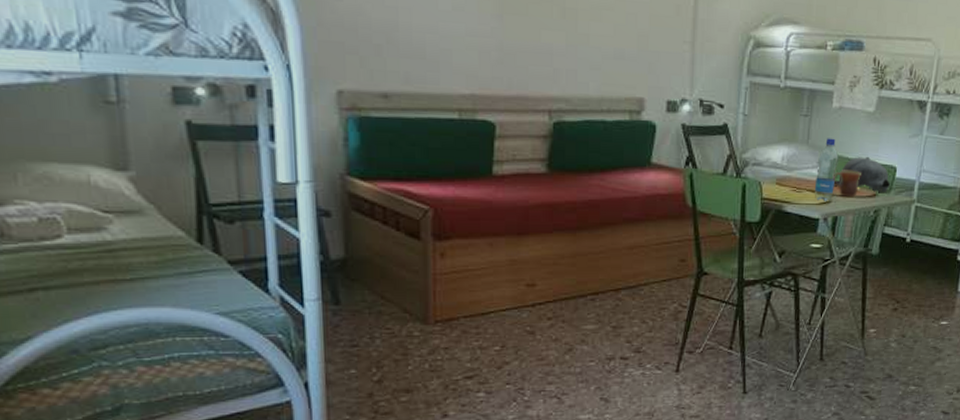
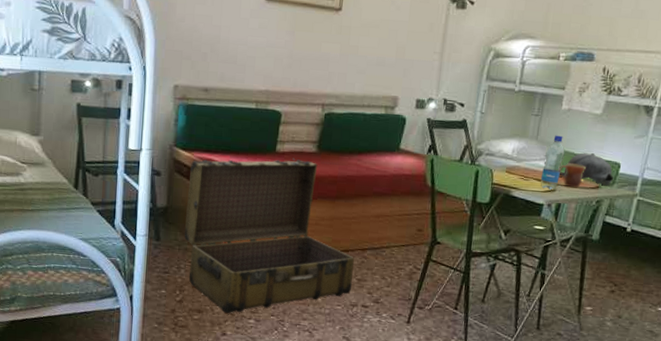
suitcase: none [374,182,606,389] -> present [184,158,354,314]

